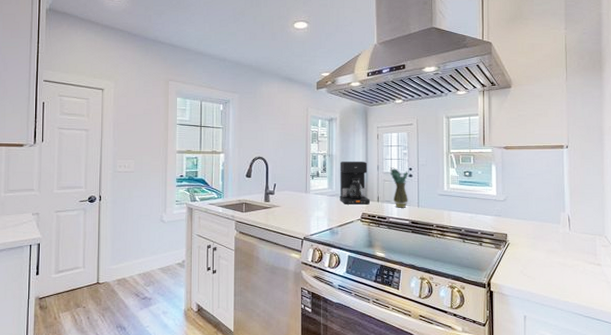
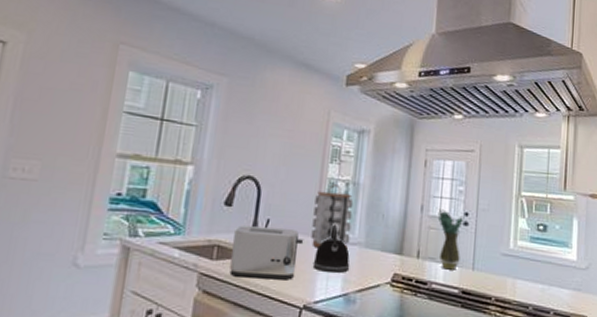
toaster: none [254,188,300,223] -> present [229,225,304,280]
spice rack: none [304,156,330,199] -> present [311,183,354,247]
kettle: none [307,183,332,215] -> present [312,224,350,273]
coffee maker: present [339,161,371,205] -> none [362,194,408,262]

